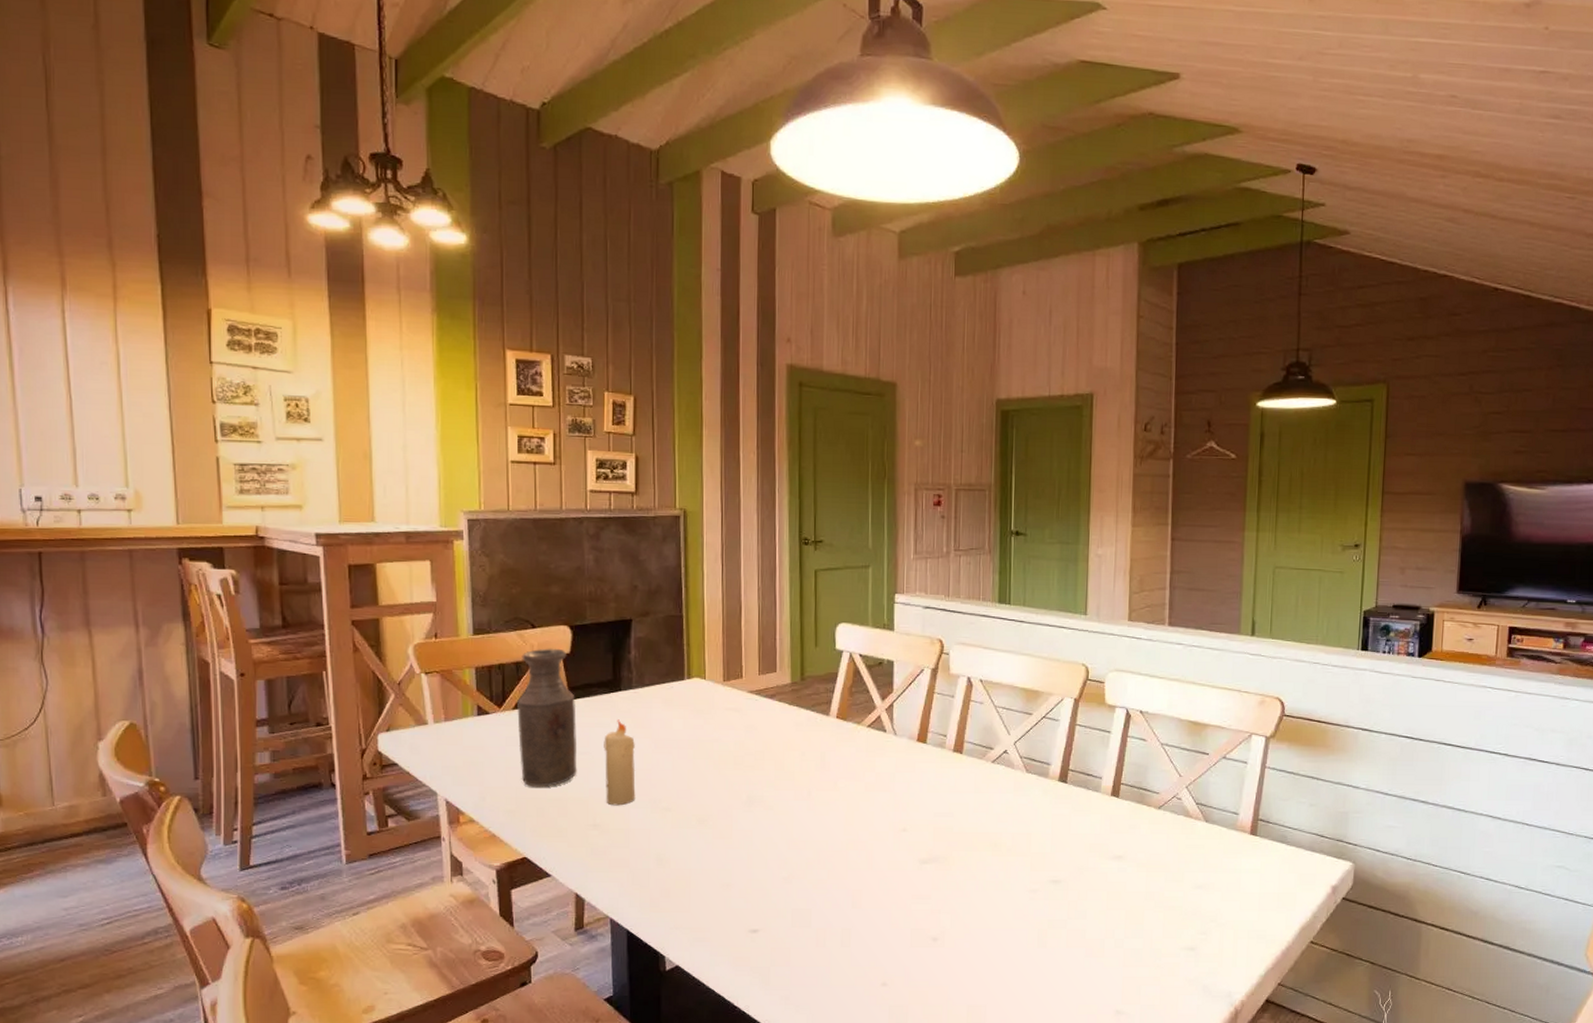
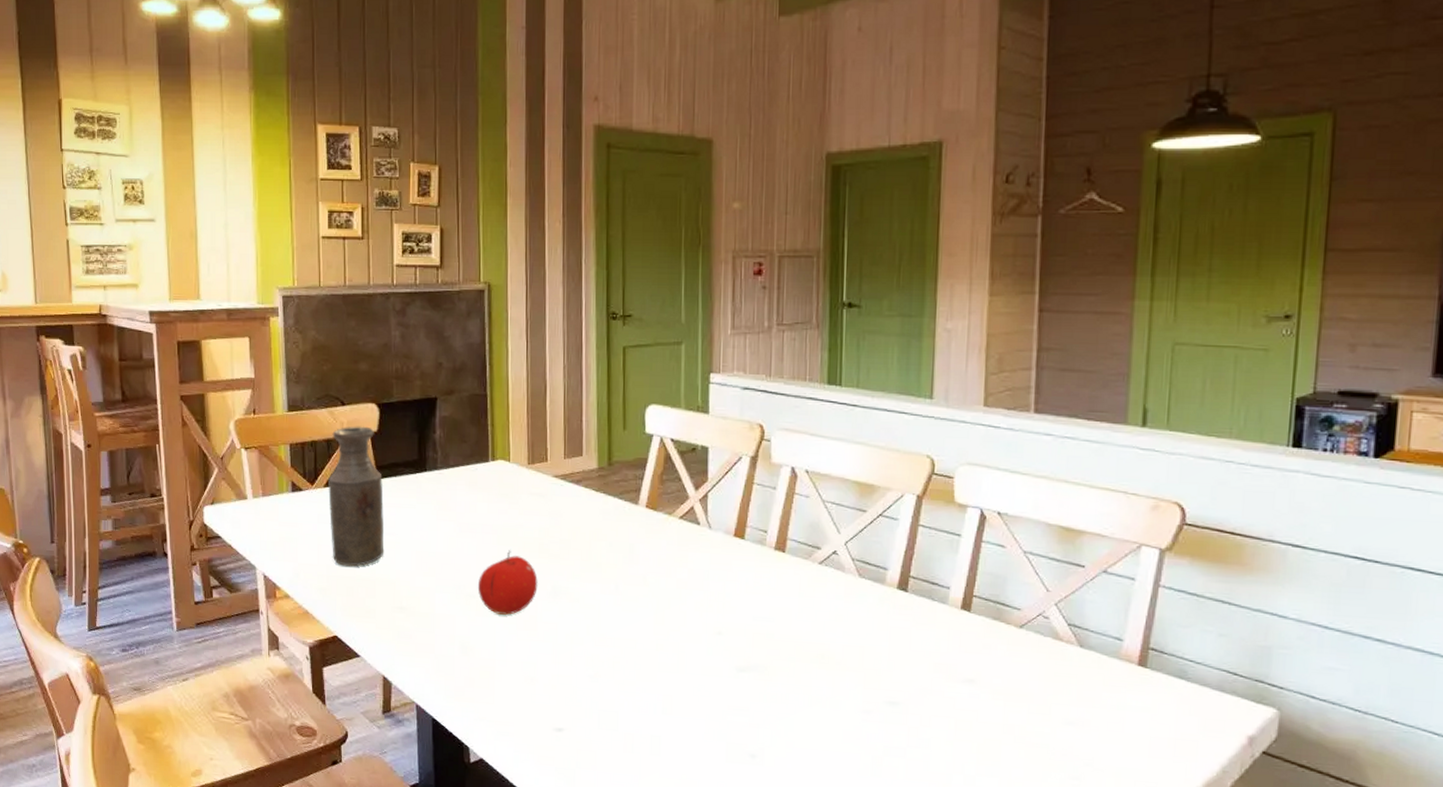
candle: present [604,719,636,806] -> none [410,501,441,590]
fruit: none [673,763,733,826] -> present [477,550,538,615]

